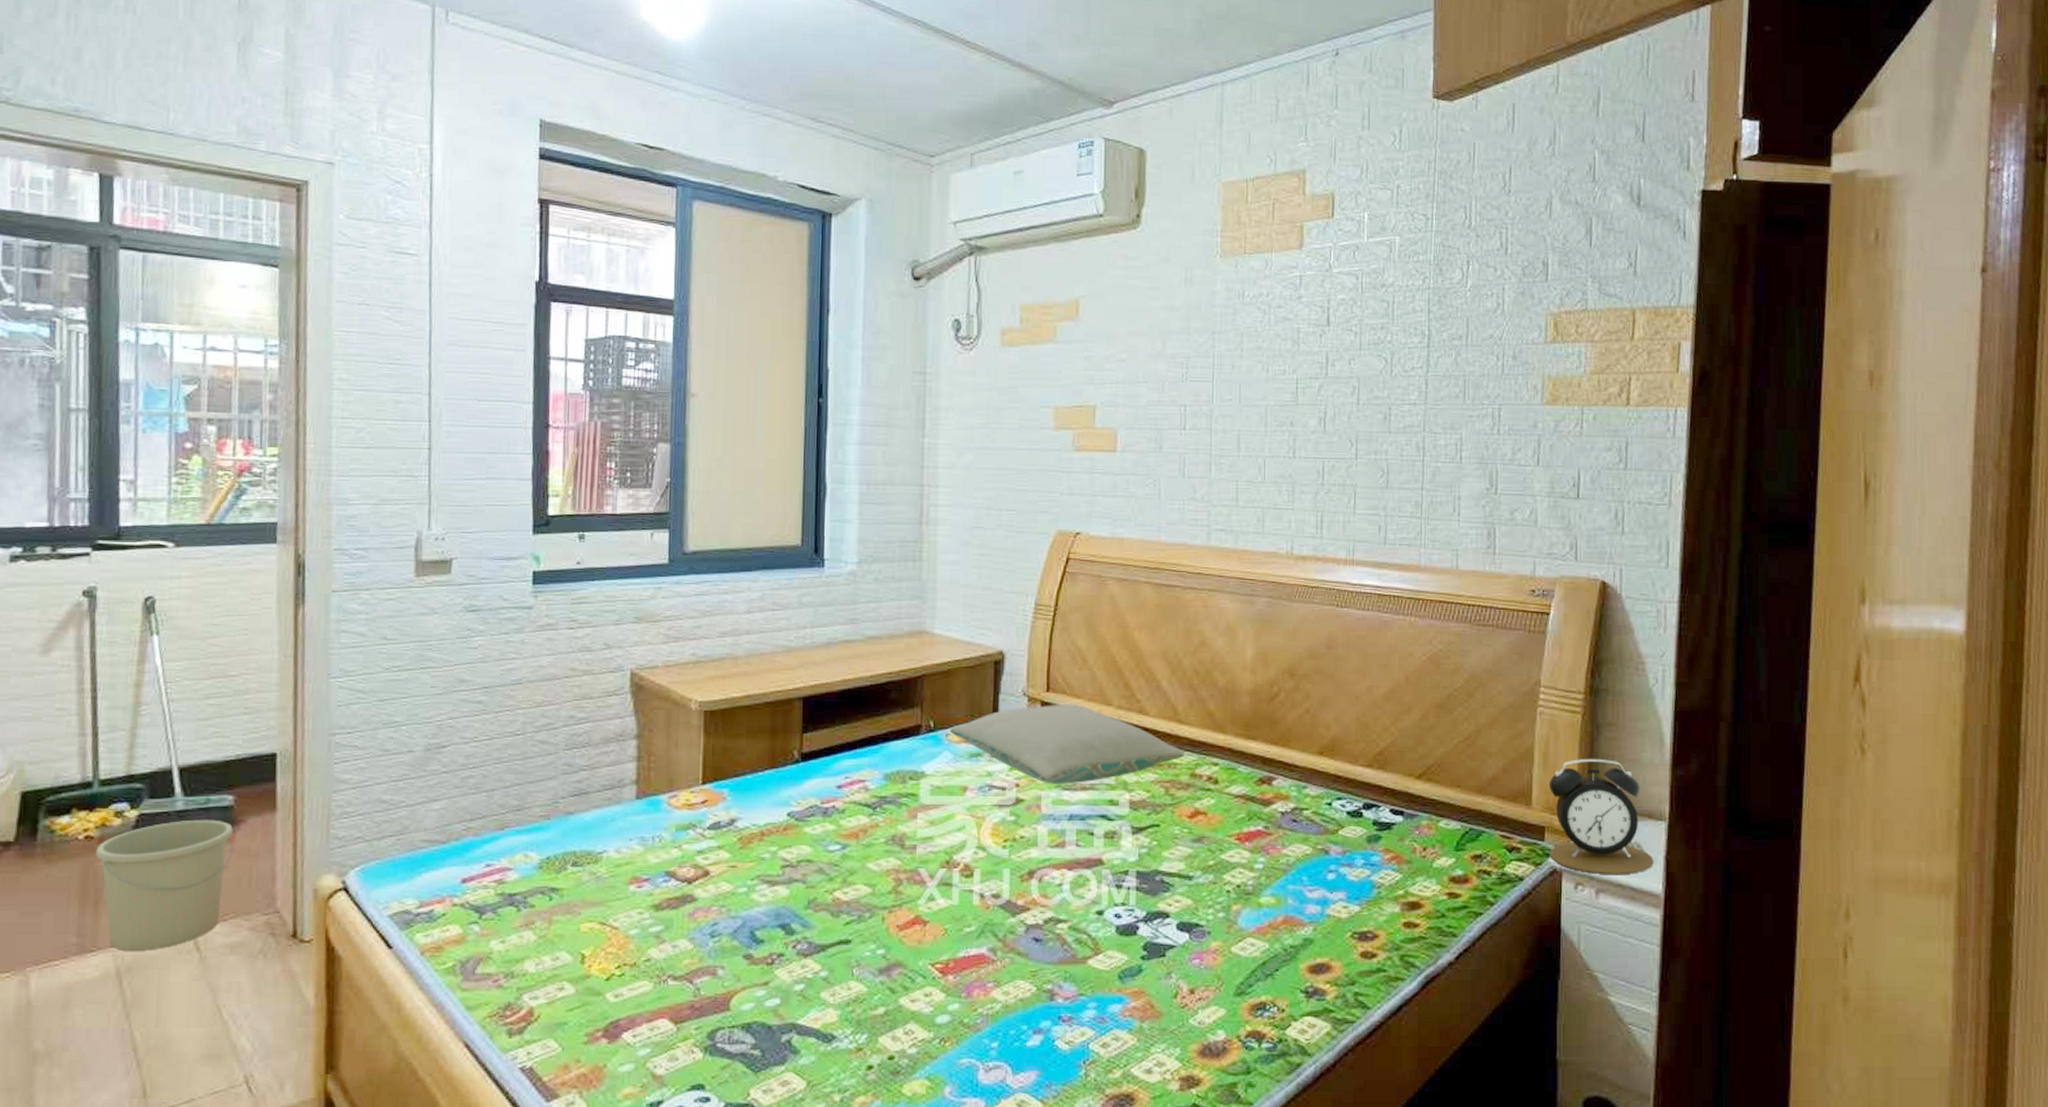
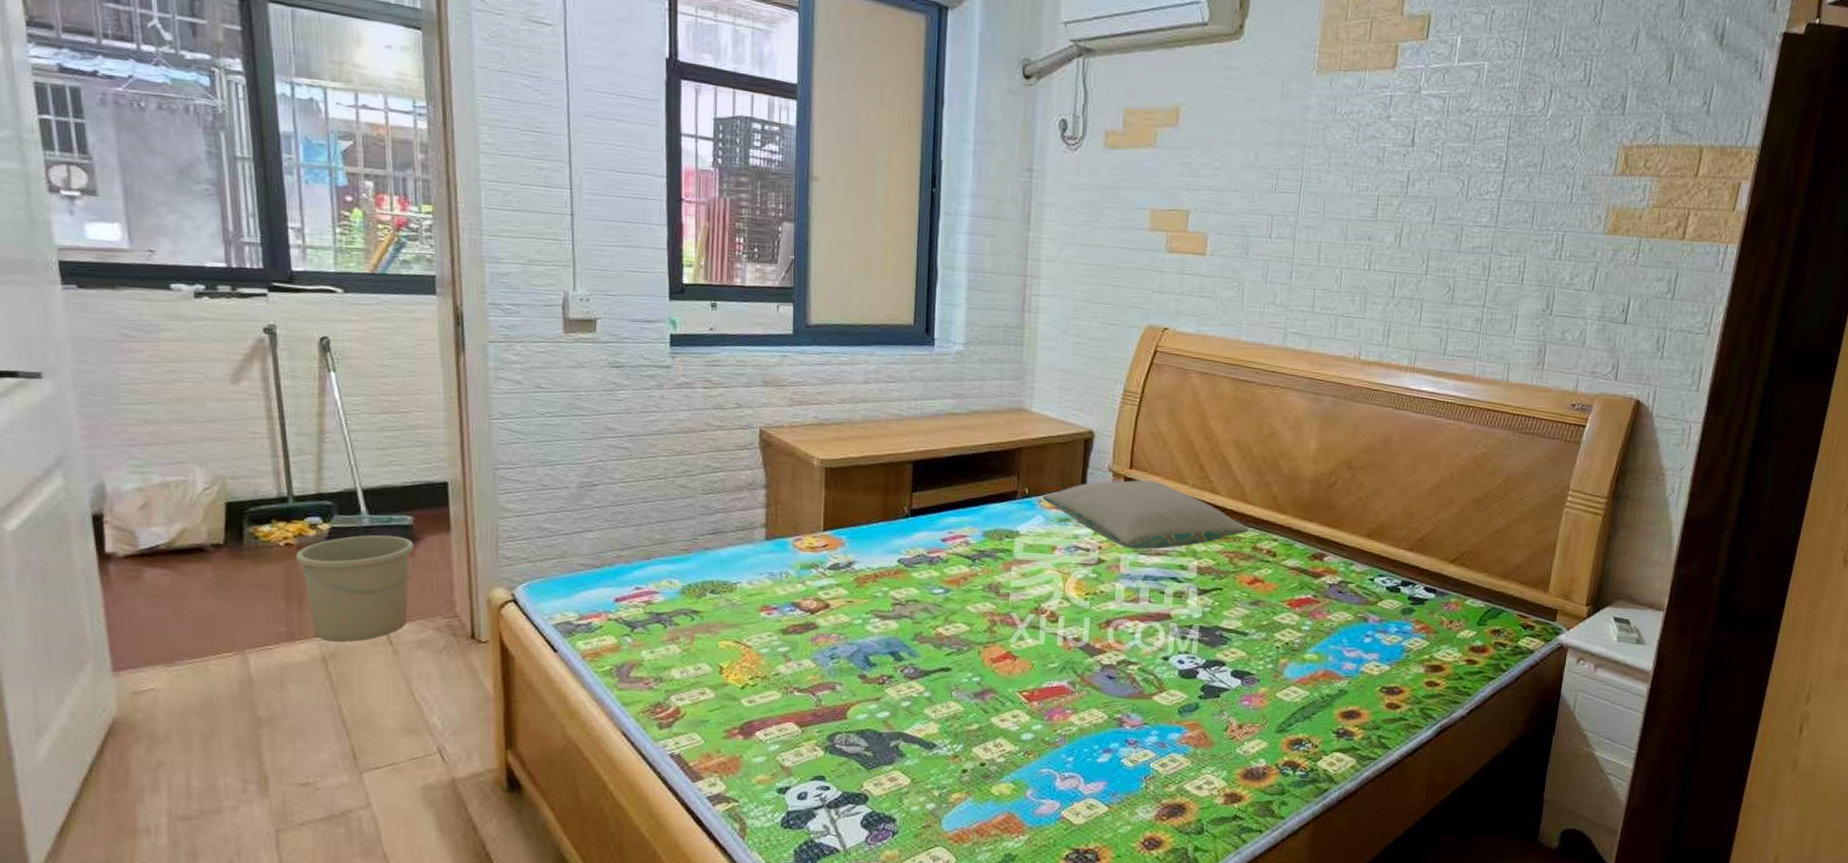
alarm clock: present [1550,759,1654,874] -> none [1559,554,1649,654]

